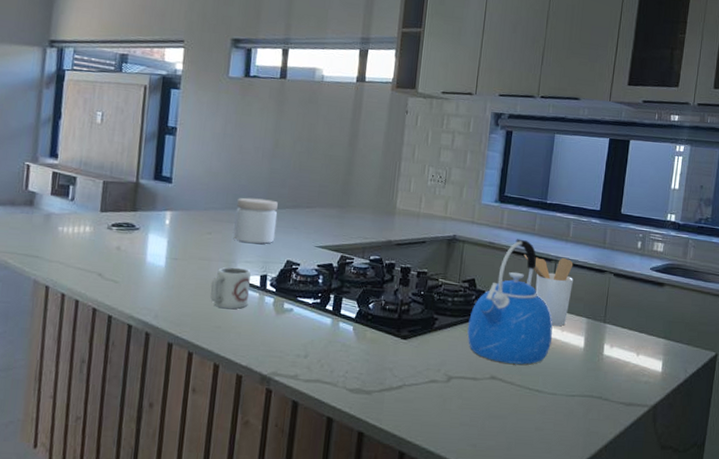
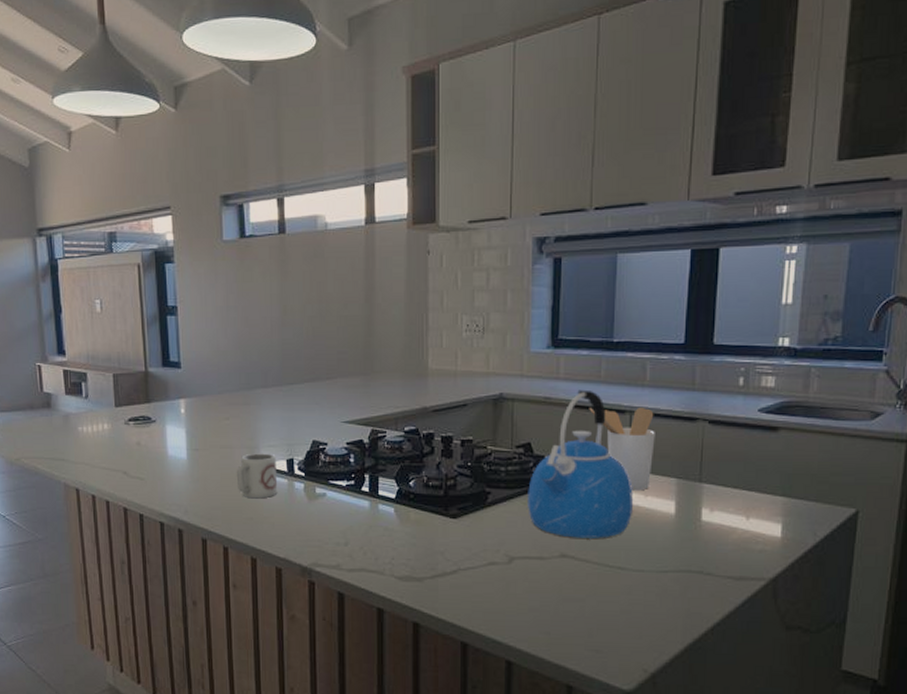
jar: present [233,197,278,244] -> none [251,375,297,426]

